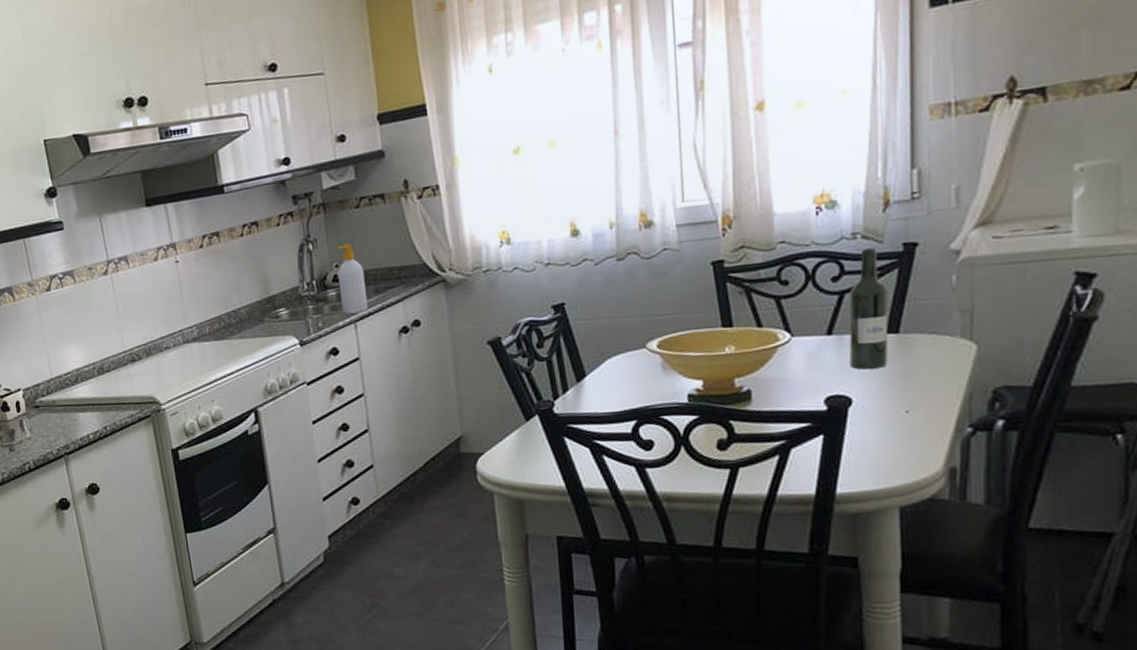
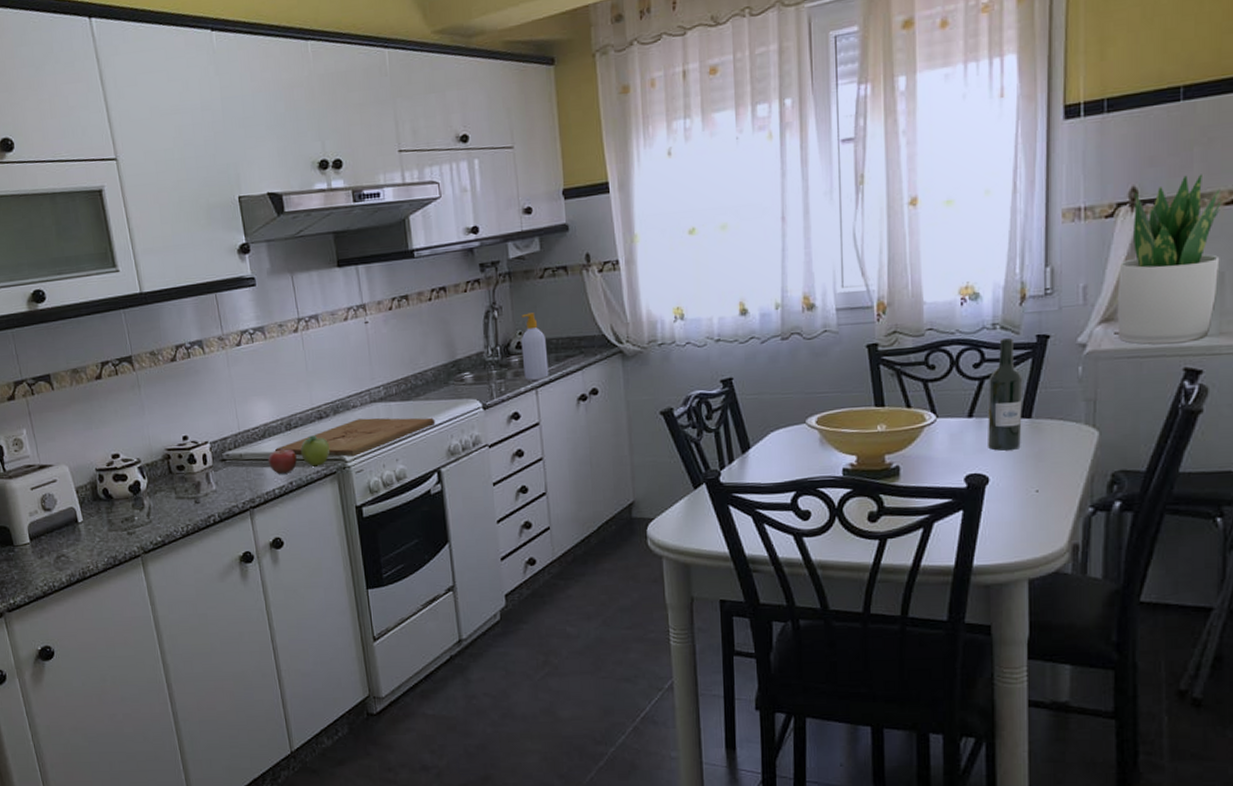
fruit: none [81,391,111,419] -> present [267,446,297,474]
cutting board: none [87,356,251,400] -> present [274,417,436,457]
fruit: none [114,378,144,411] -> present [301,435,330,467]
planter: none [995,57,1116,248] -> present [1117,174,1222,345]

